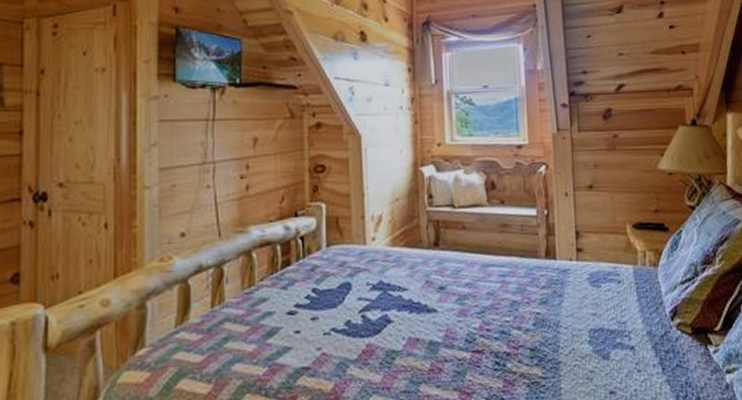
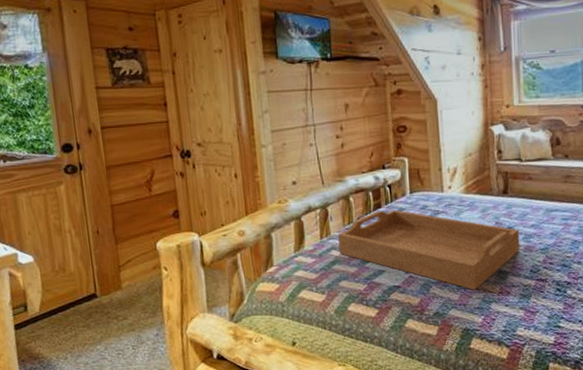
serving tray: none [234,268,454,369] -> present [338,210,520,290]

